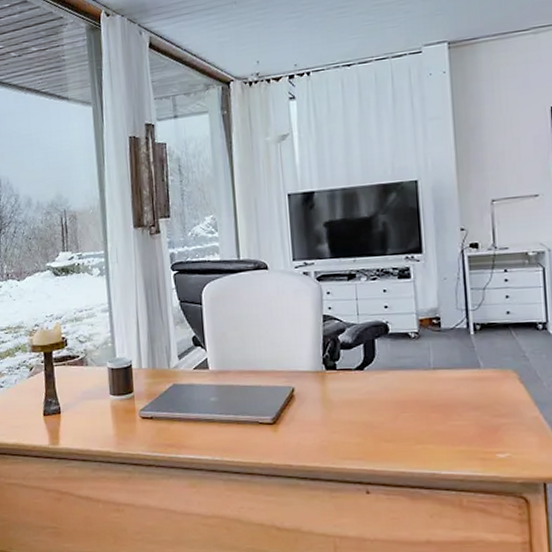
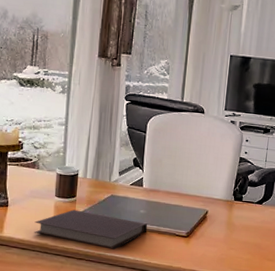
notebook: none [91,407,223,450] -> present [34,209,148,250]

